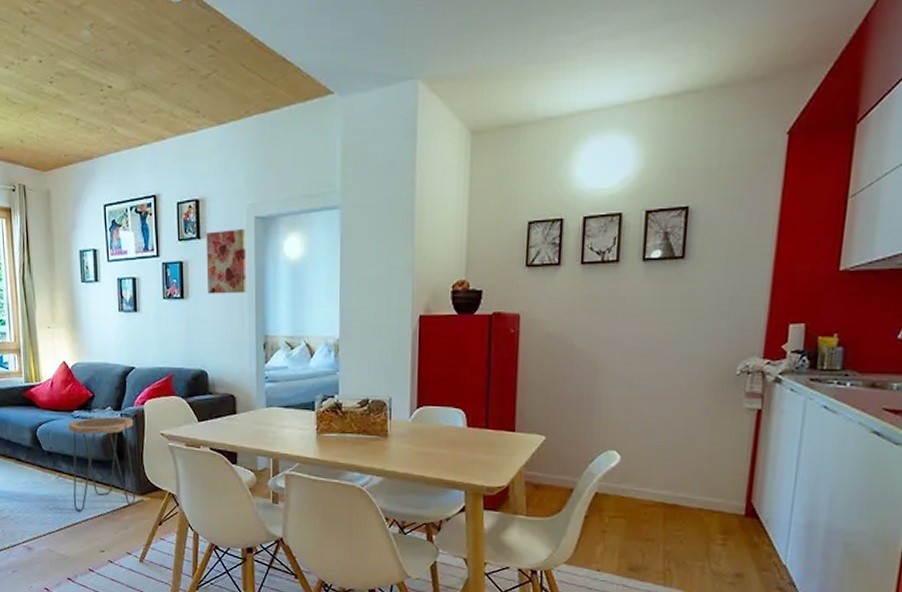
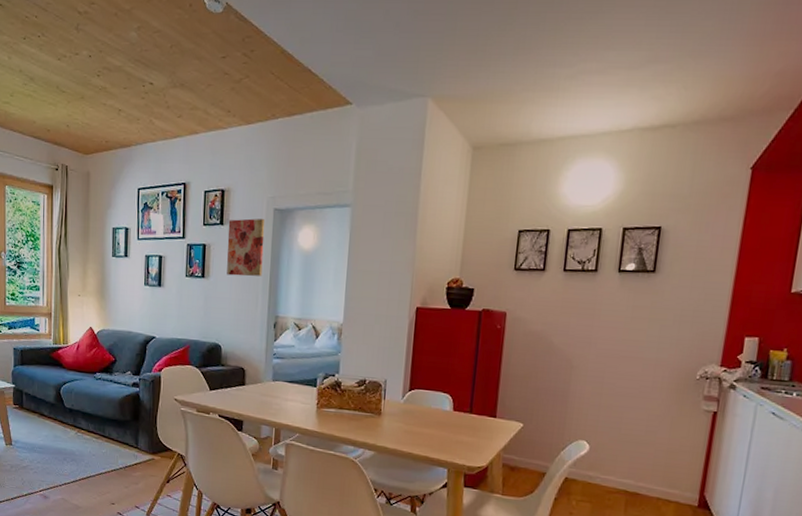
side table: present [68,416,135,512] -> none [89,380,151,466]

